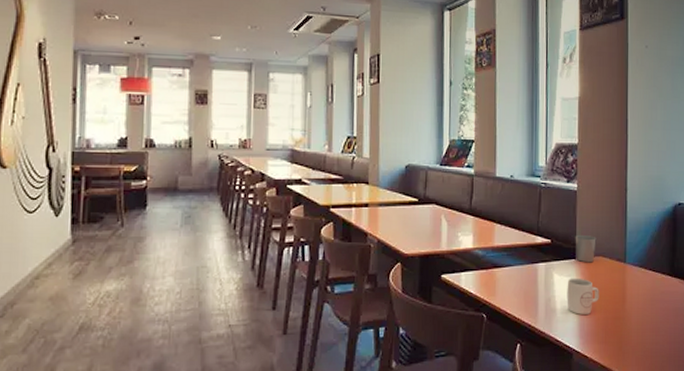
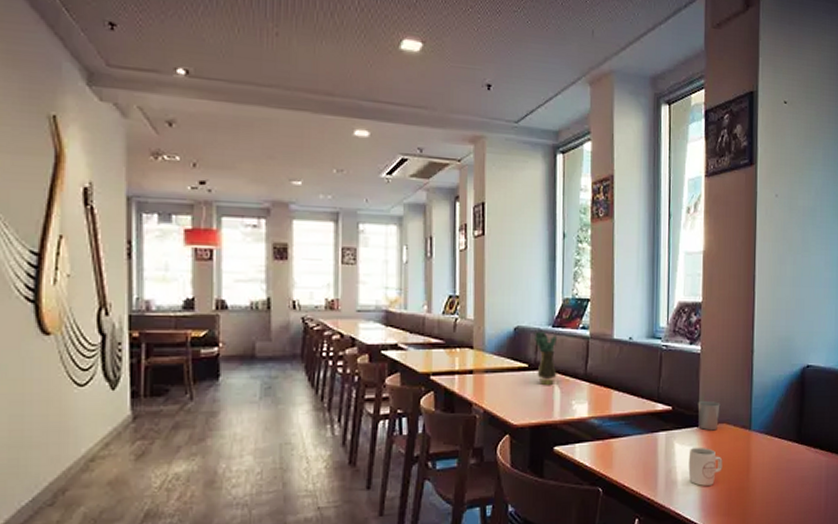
vase: none [423,167,444,219] -> present [533,329,557,386]

